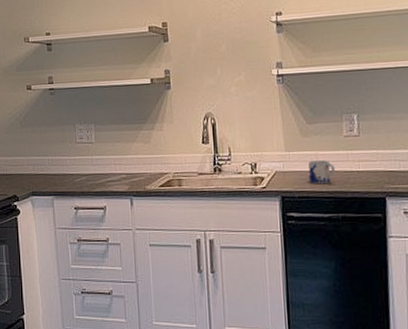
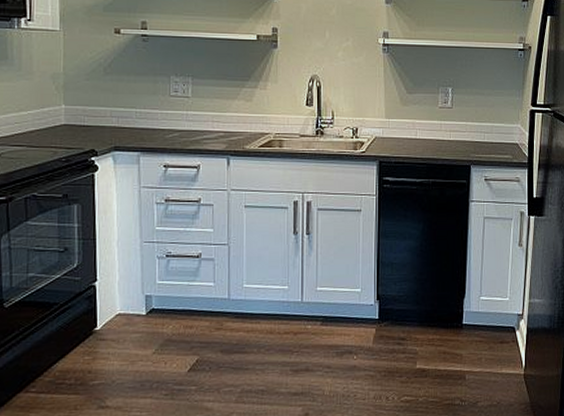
mug: present [308,160,336,184] -> none [405,128,430,150]

